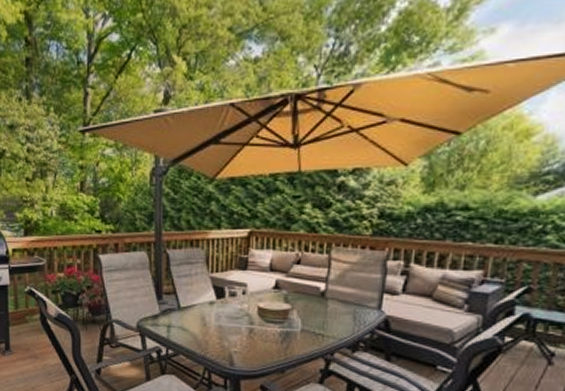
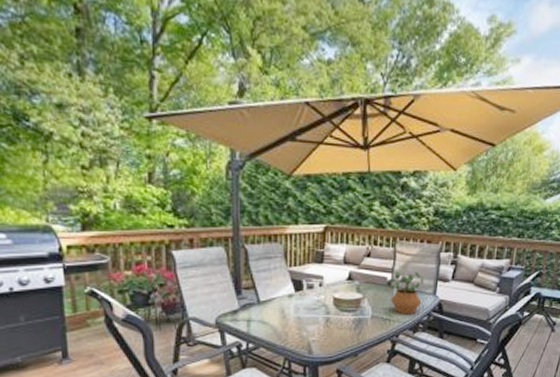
potted plant: none [322,281,365,331] -> present [388,271,424,314]

